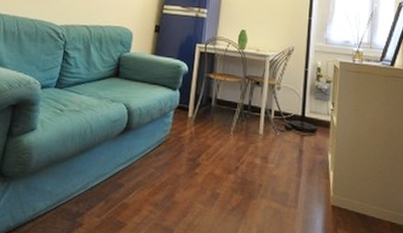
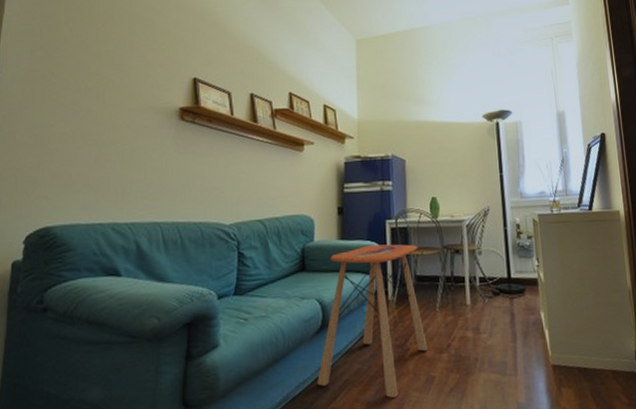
side table: none [114,64,222,205] -> present [317,244,428,398]

